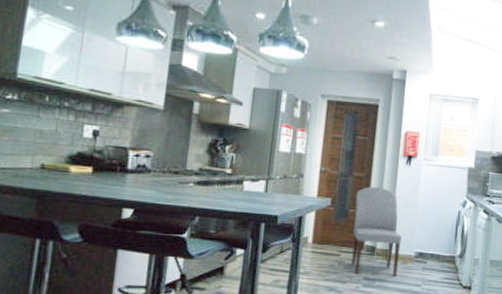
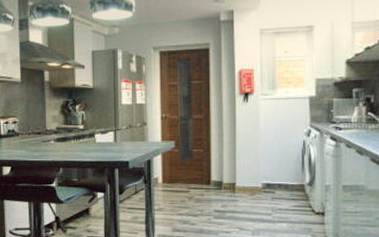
chair: present [351,186,402,277] -> none [198,126,247,207]

